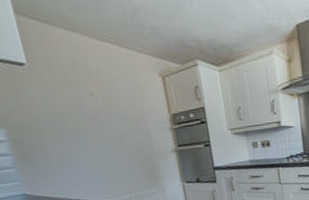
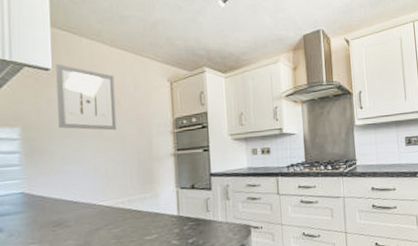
wall art: none [30,58,112,129] -> present [56,64,117,131]

